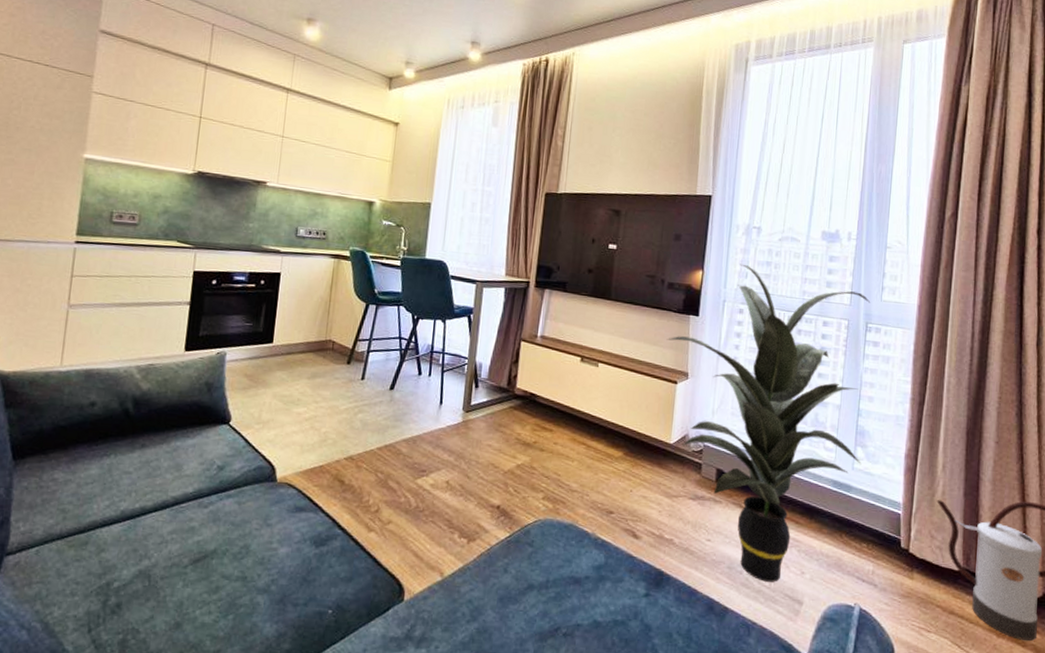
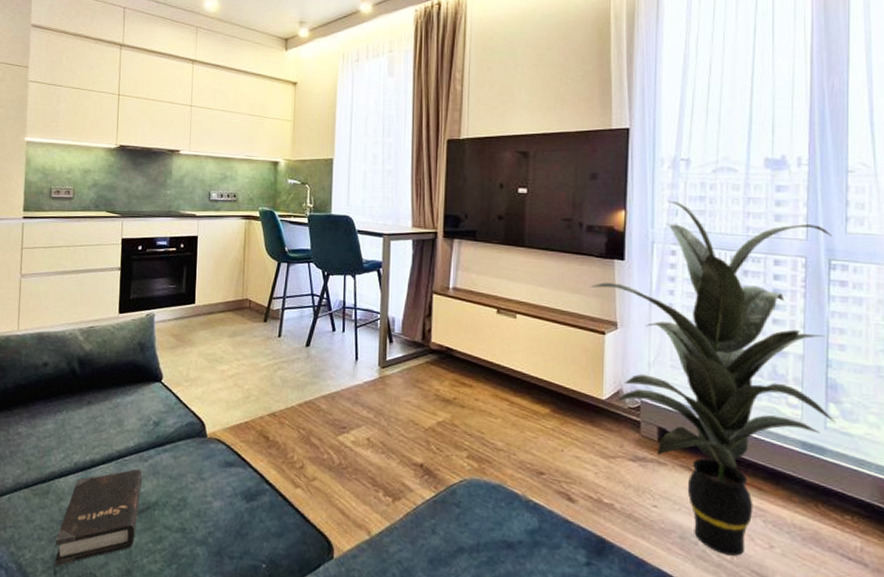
hardback book: none [89,516,201,624] -> present [55,469,143,567]

